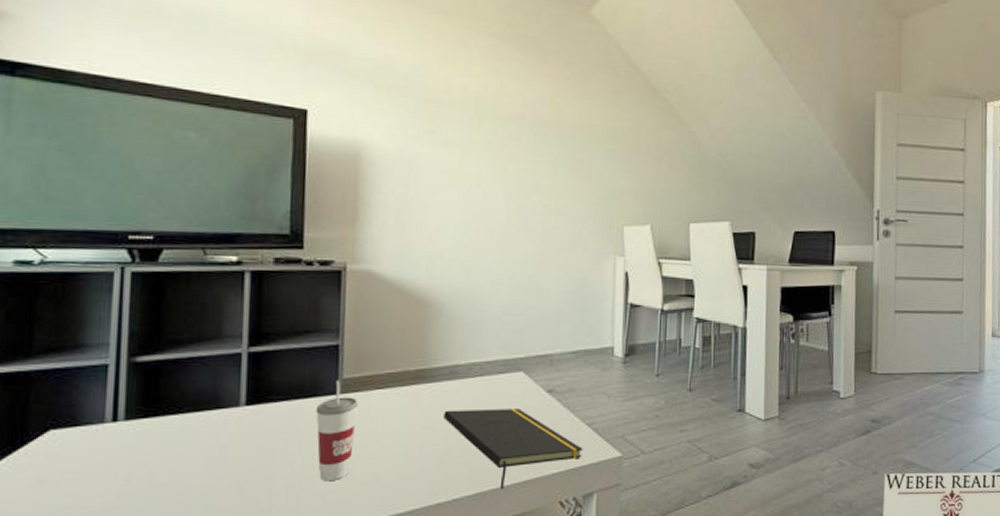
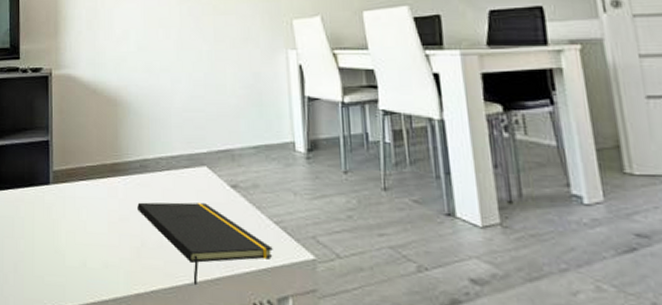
cup: present [315,380,358,482] -> none [33,171,65,264]

